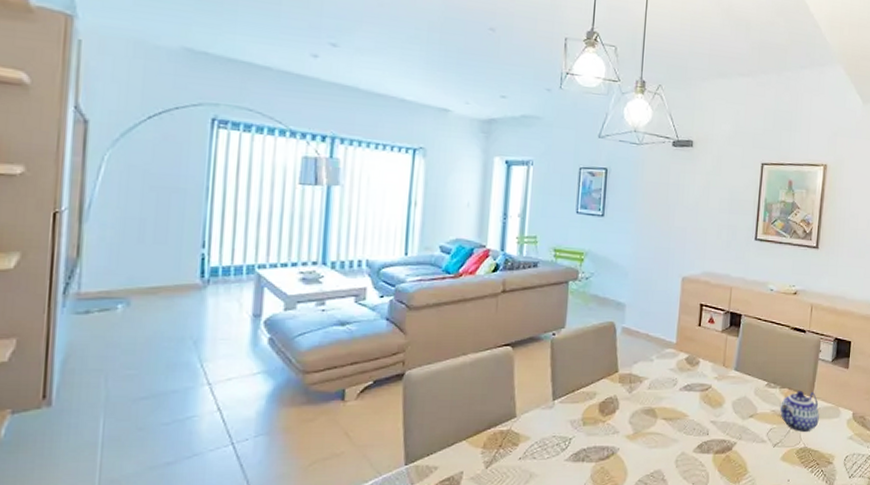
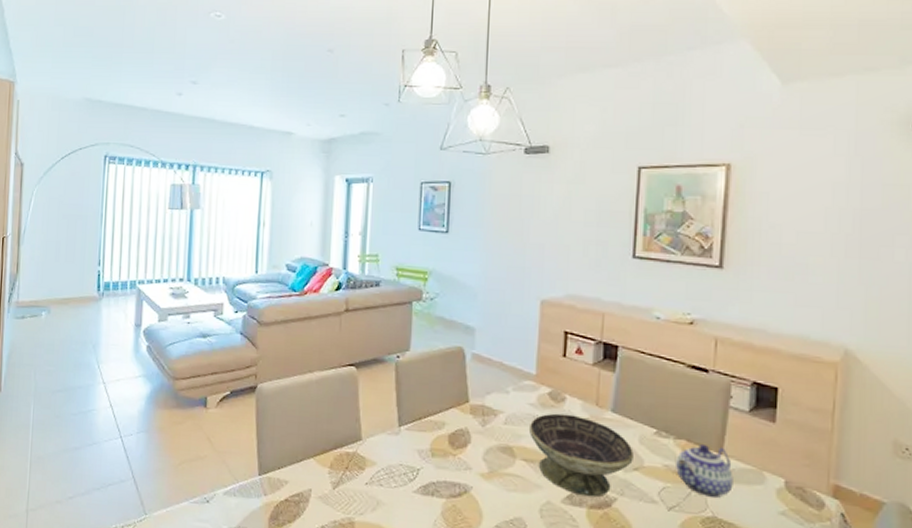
decorative bowl: none [668,375,750,444] -> present [528,413,633,497]

